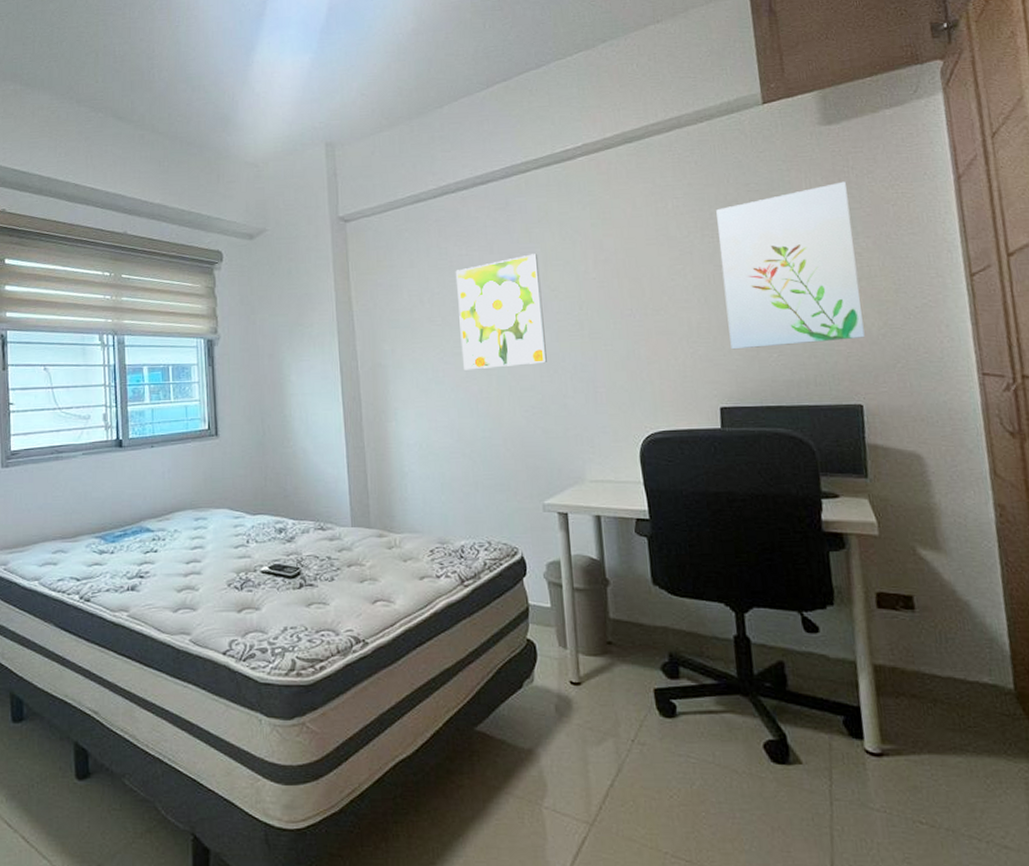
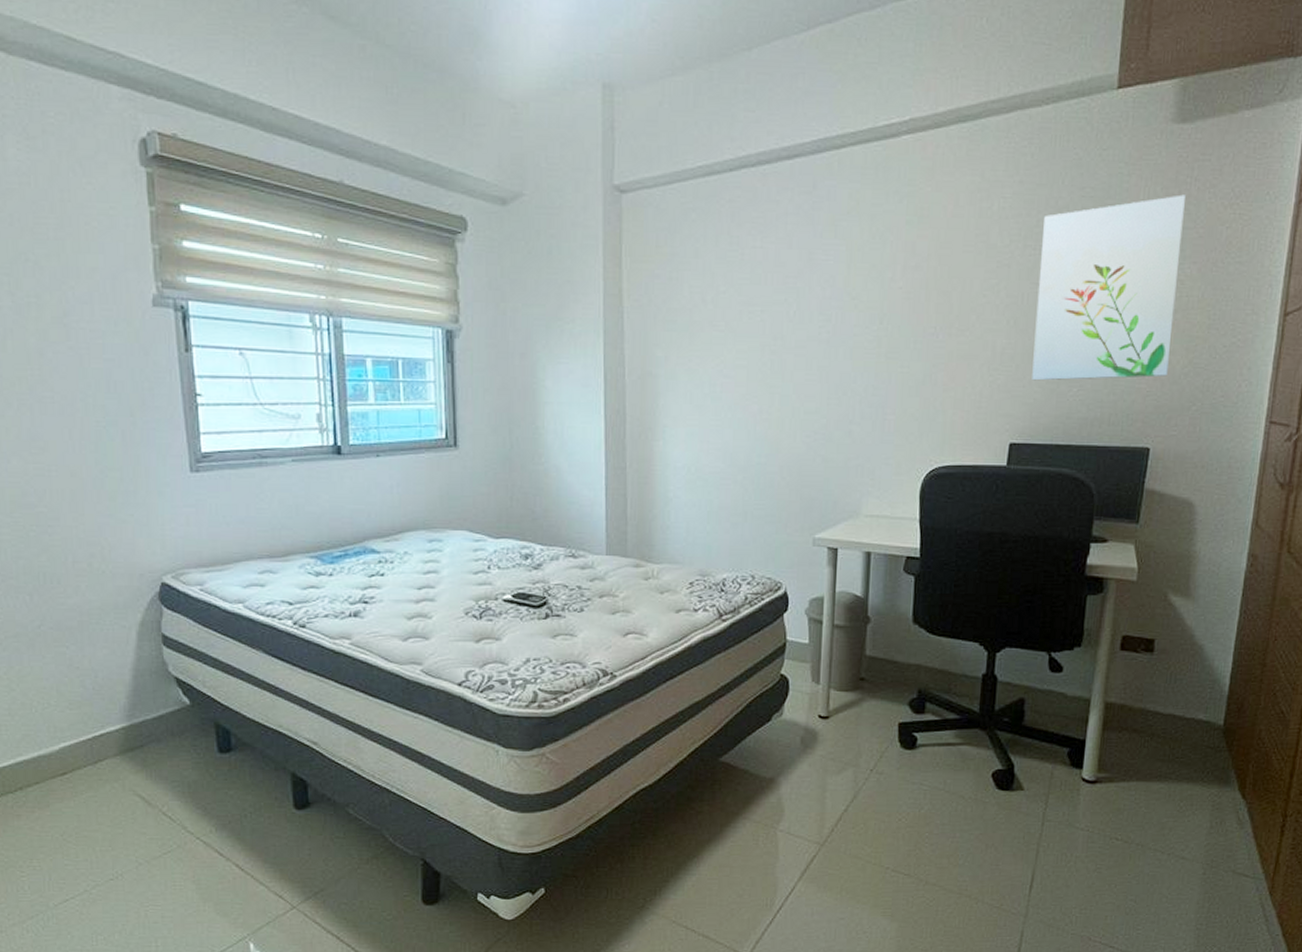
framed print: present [455,254,547,370] -> none [744,252,842,386]

